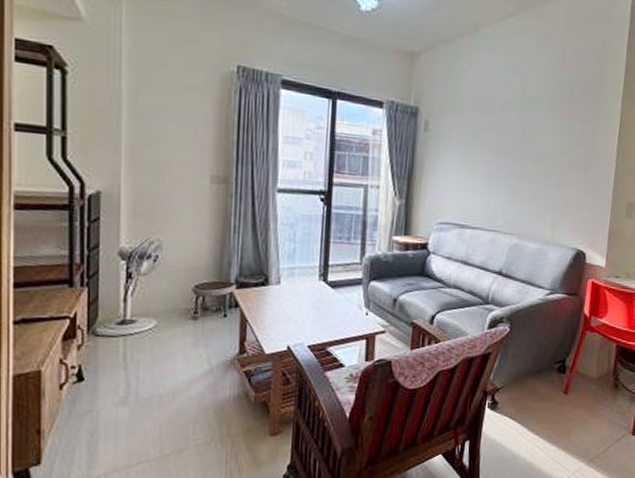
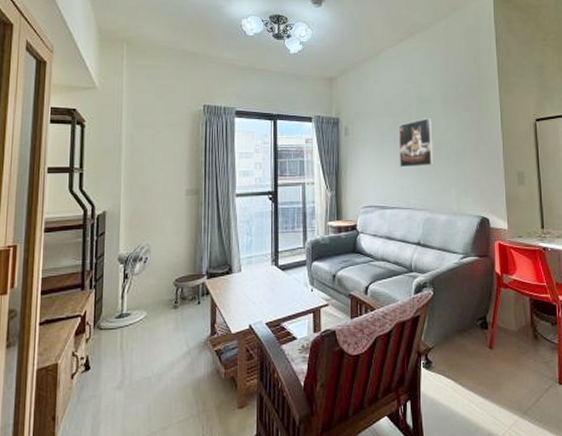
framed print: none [488,122,536,183] -> present [398,117,434,168]

